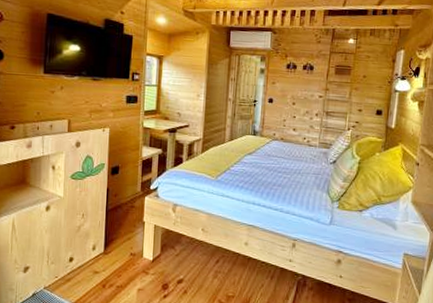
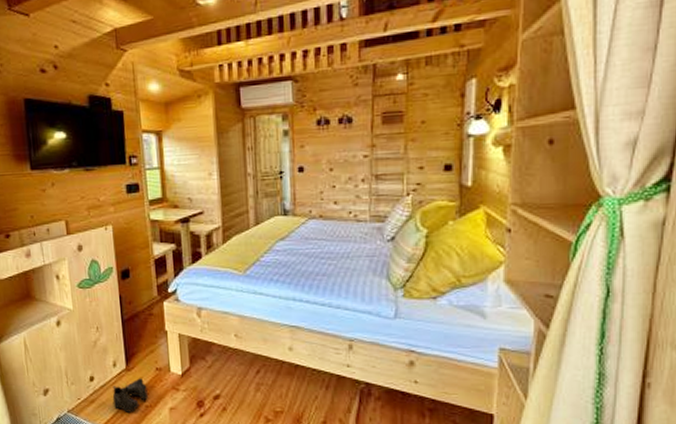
boots: none [87,261,120,292] -> present [112,378,148,413]

